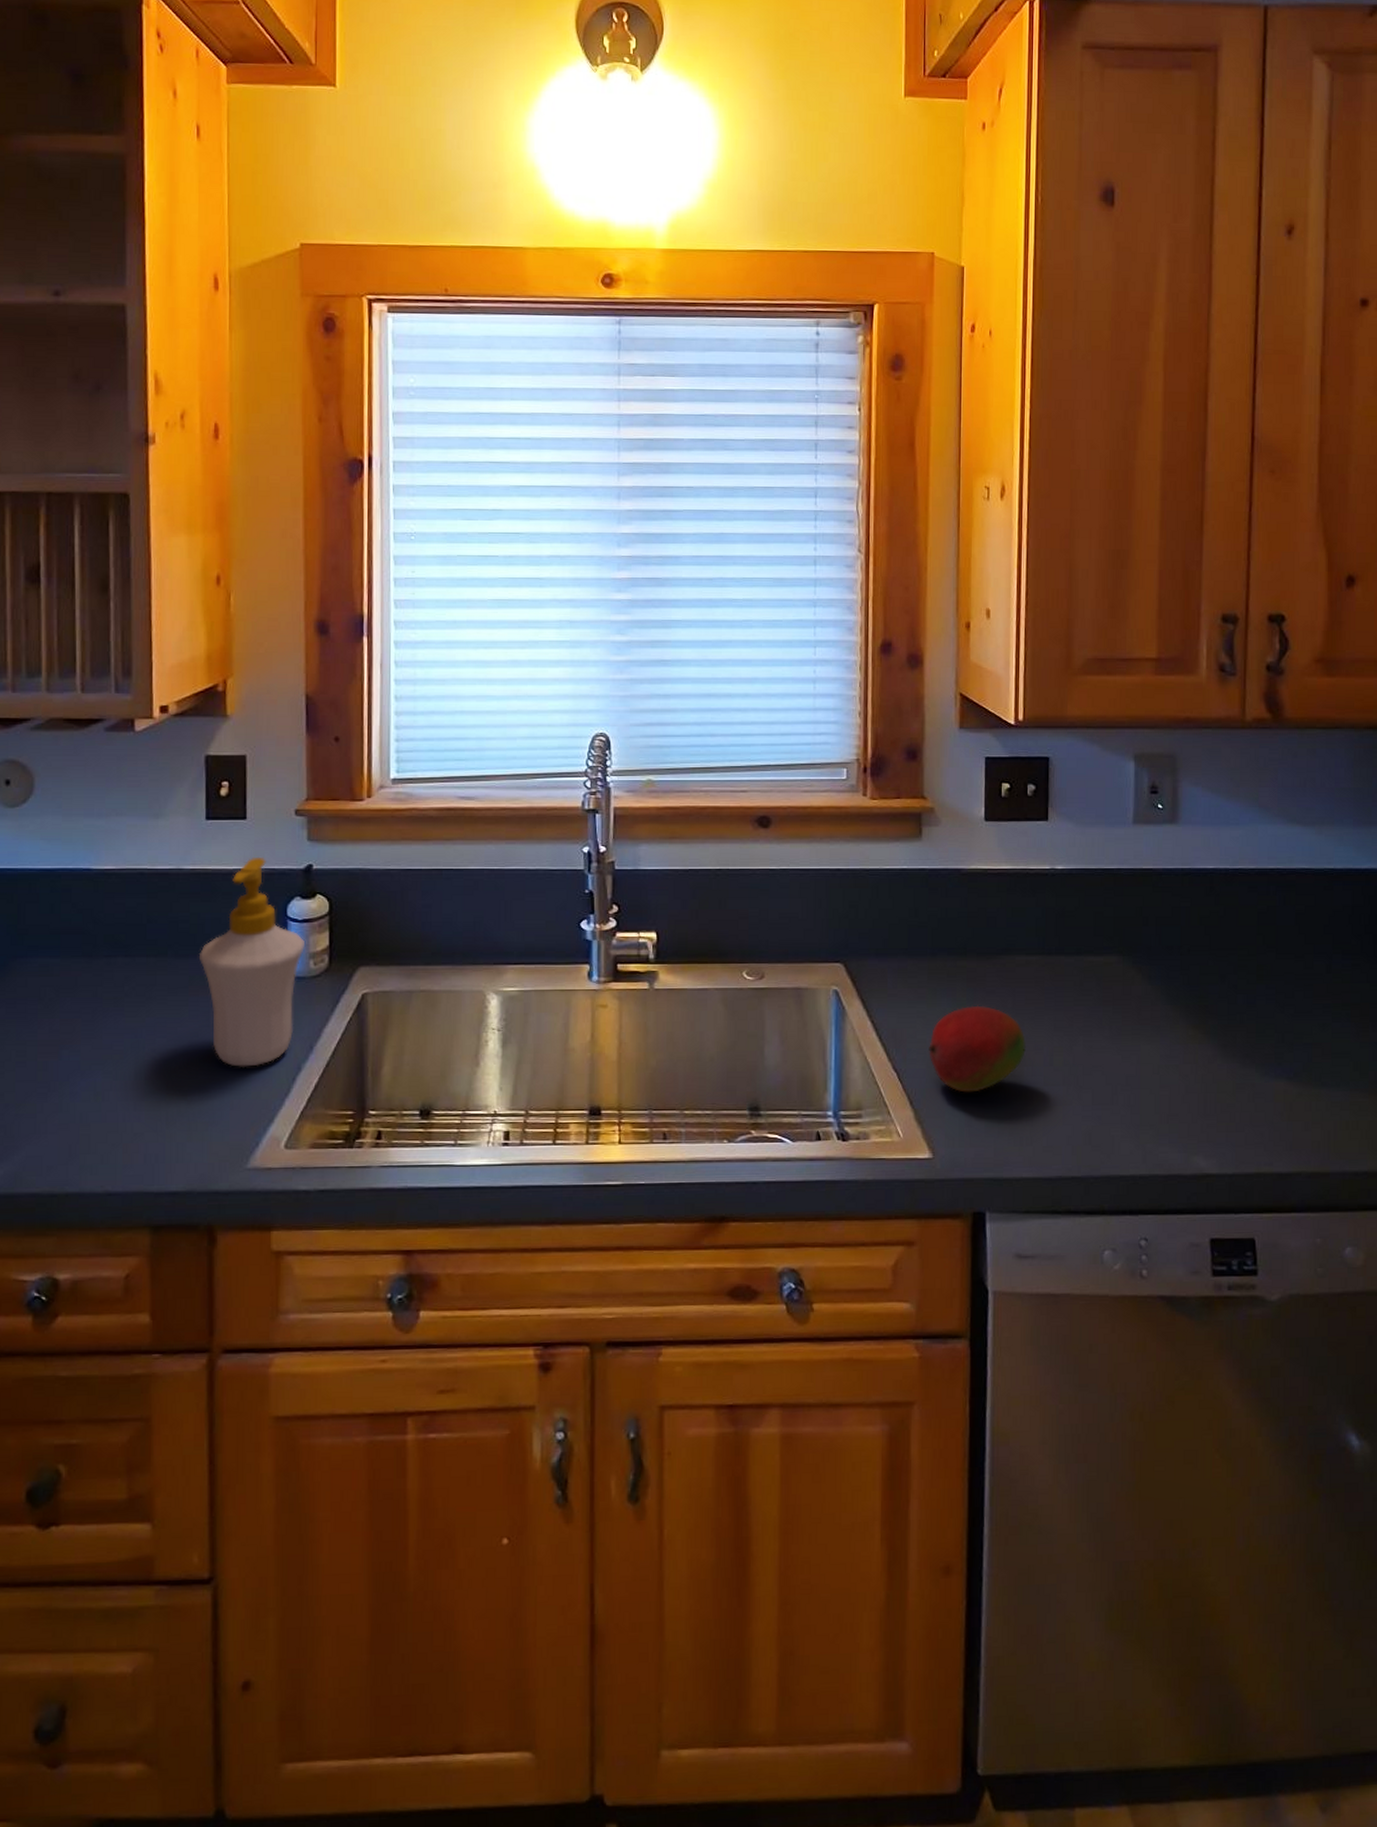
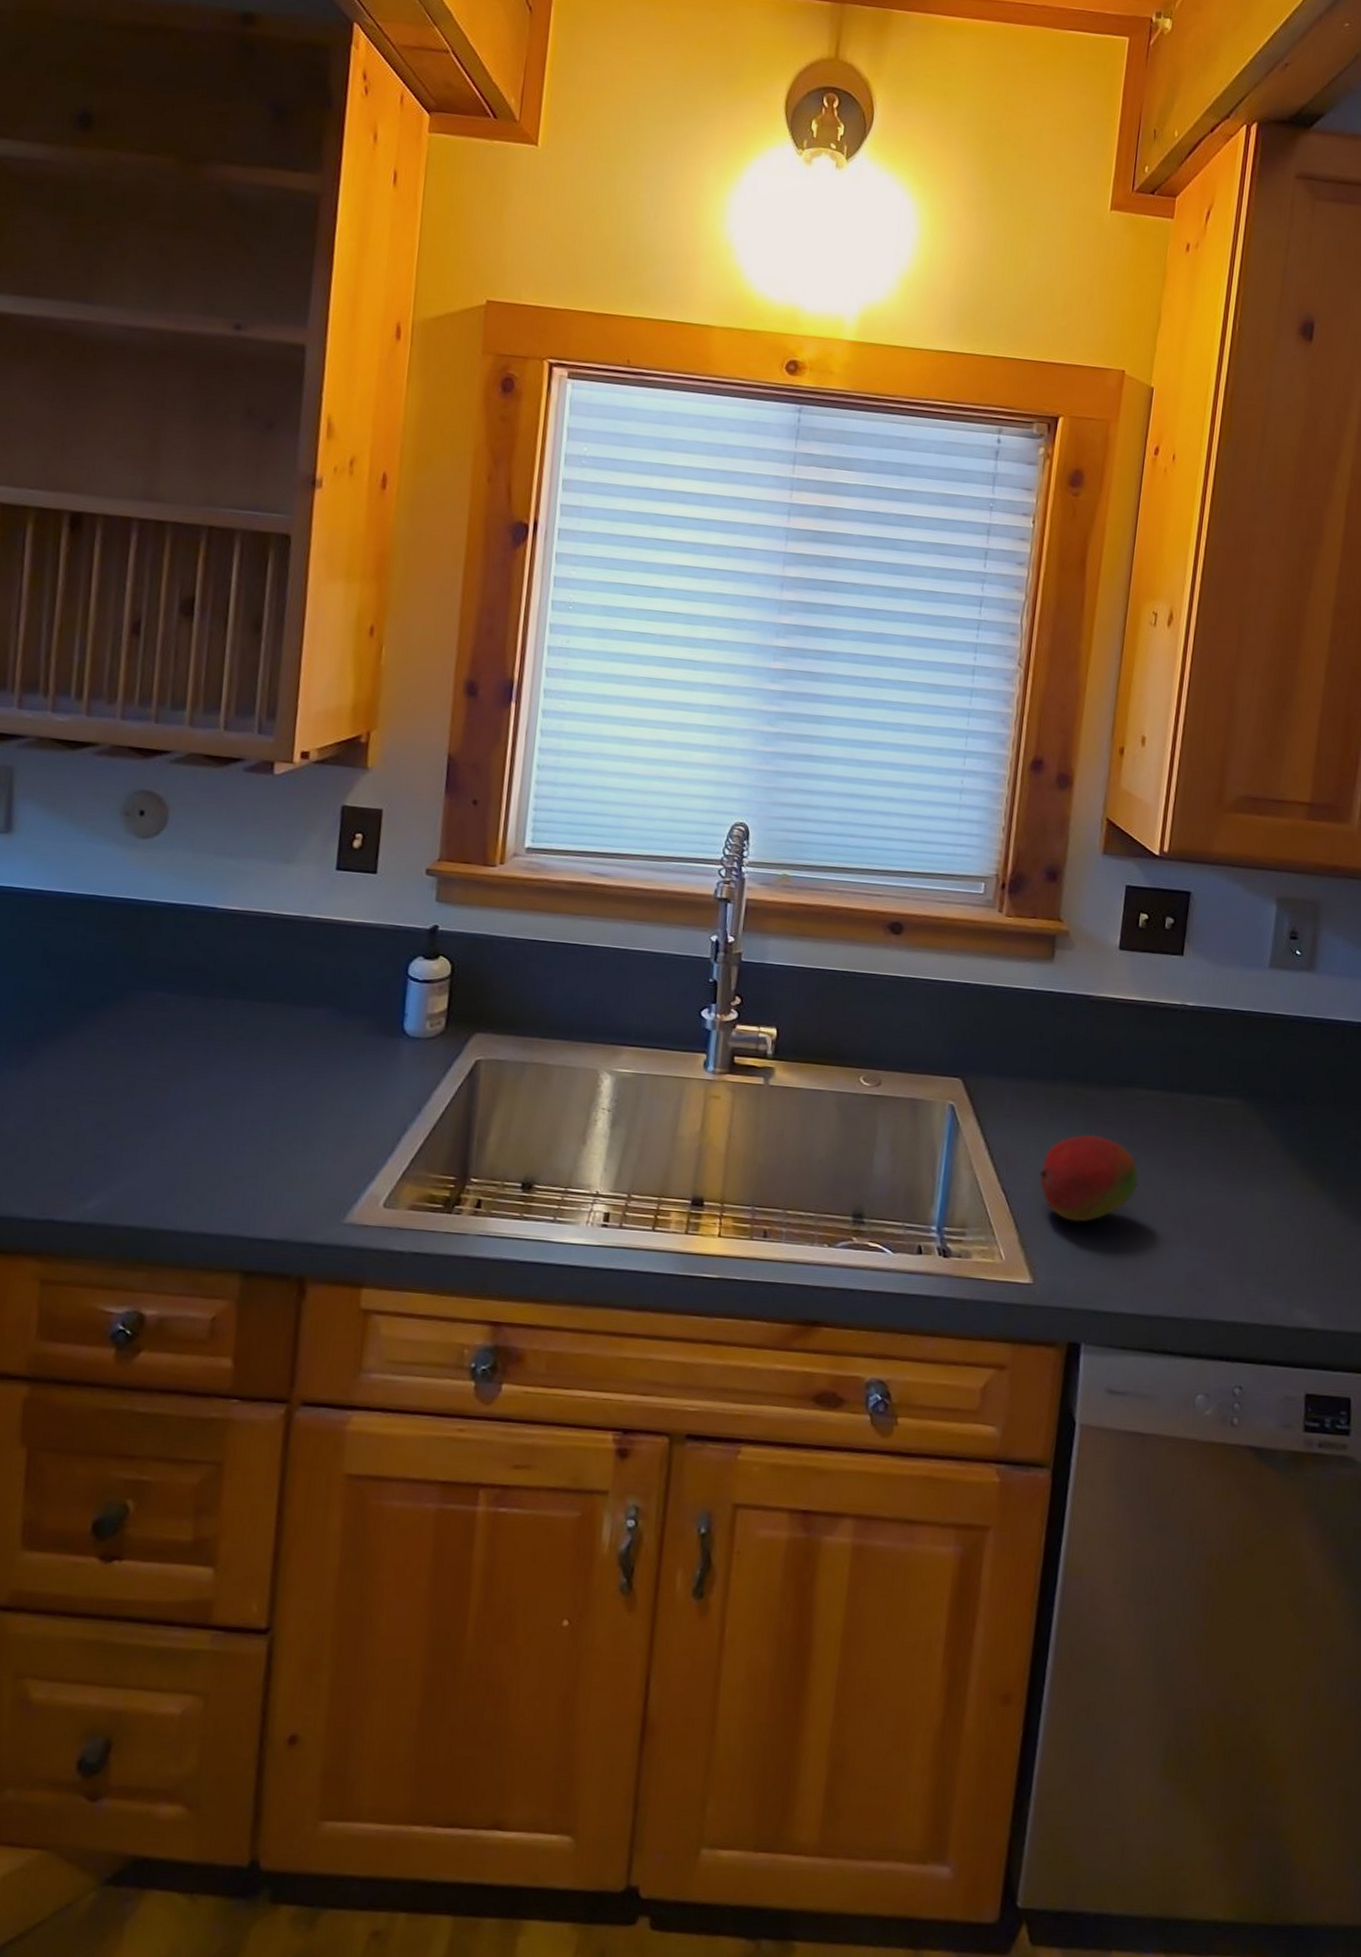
soap bottle: present [198,857,305,1067] -> none [315,912,423,1122]

